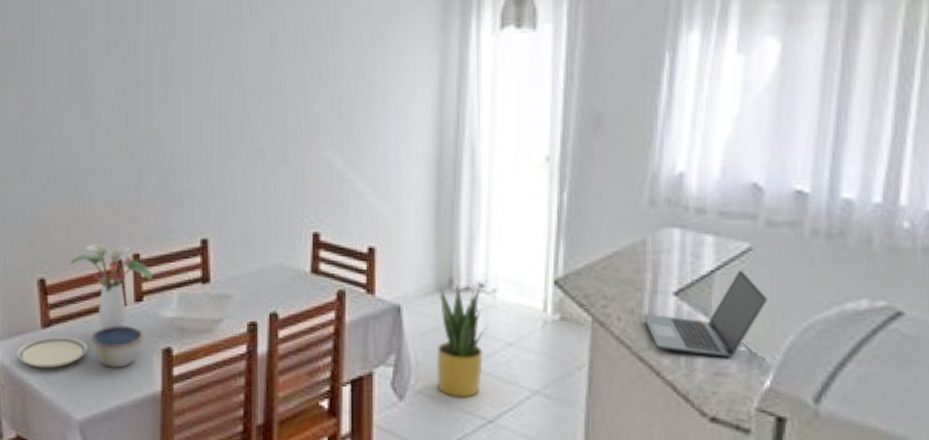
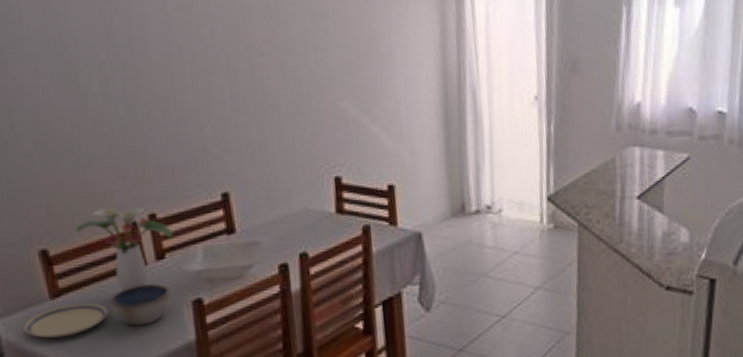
planter: present [436,284,488,398] -> none [453,208,497,302]
laptop: present [643,270,769,358] -> none [616,175,702,242]

